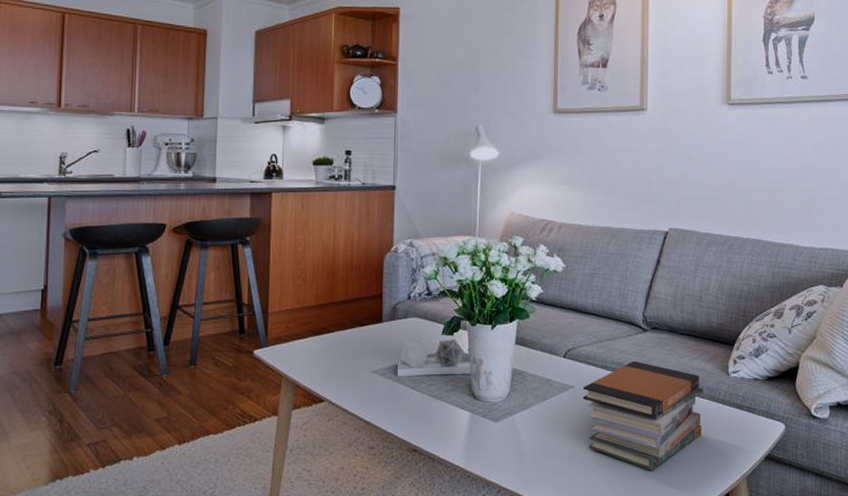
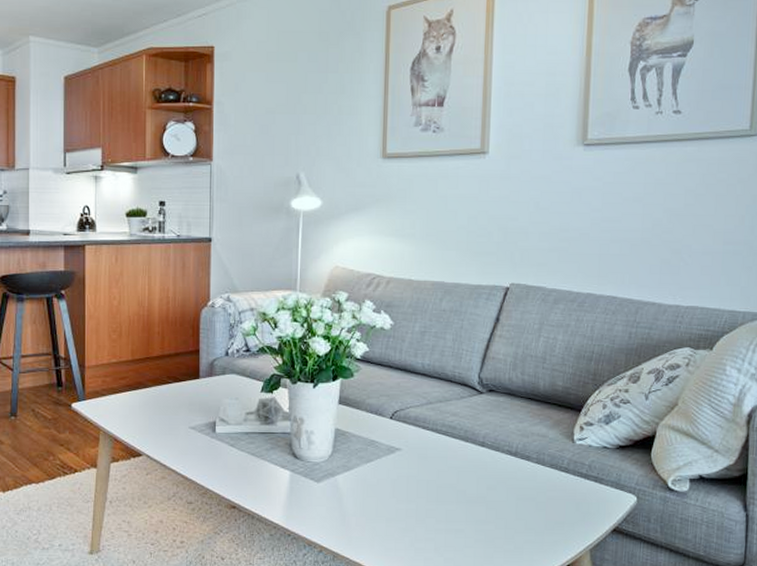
book stack: present [582,360,703,471] -> none [410,424,544,539]

